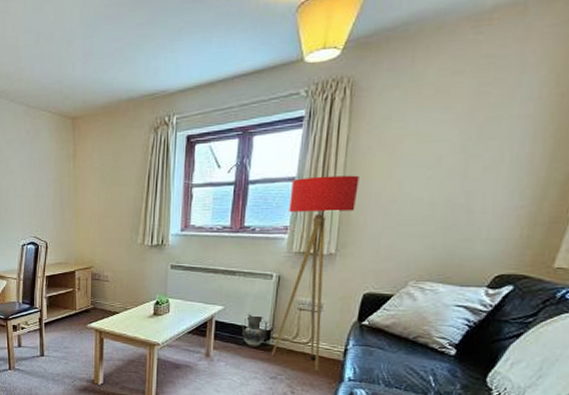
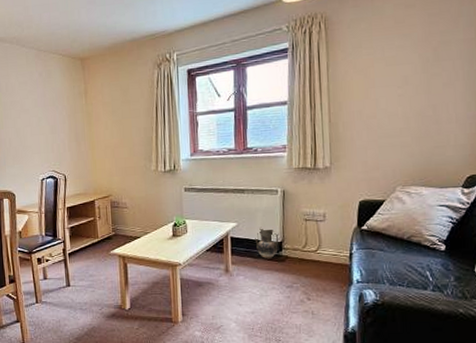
floor lamp: present [272,175,359,371] -> none [284,96,342,276]

